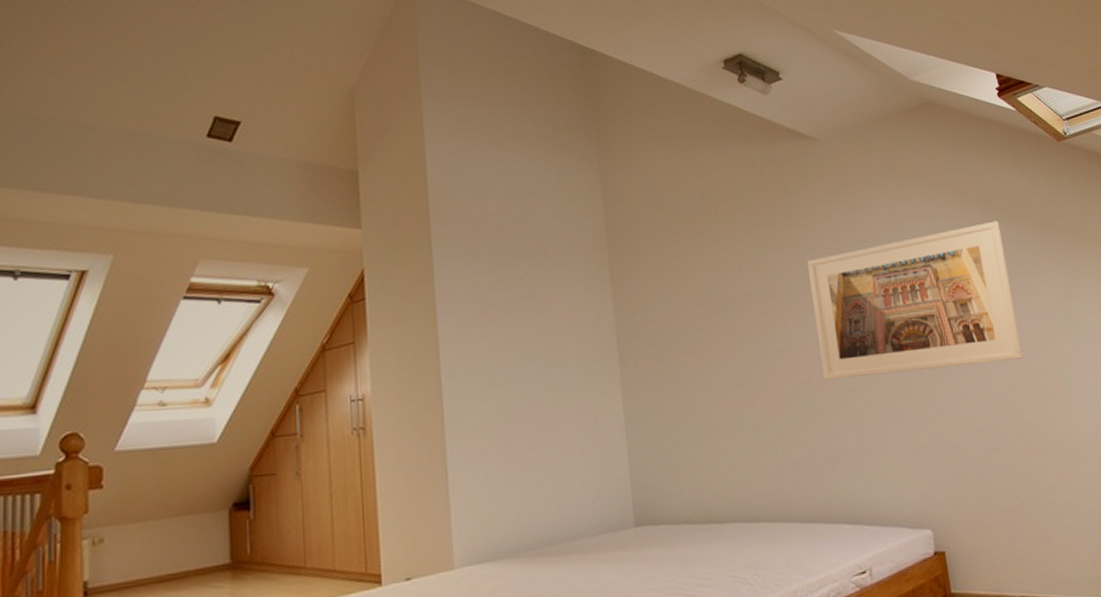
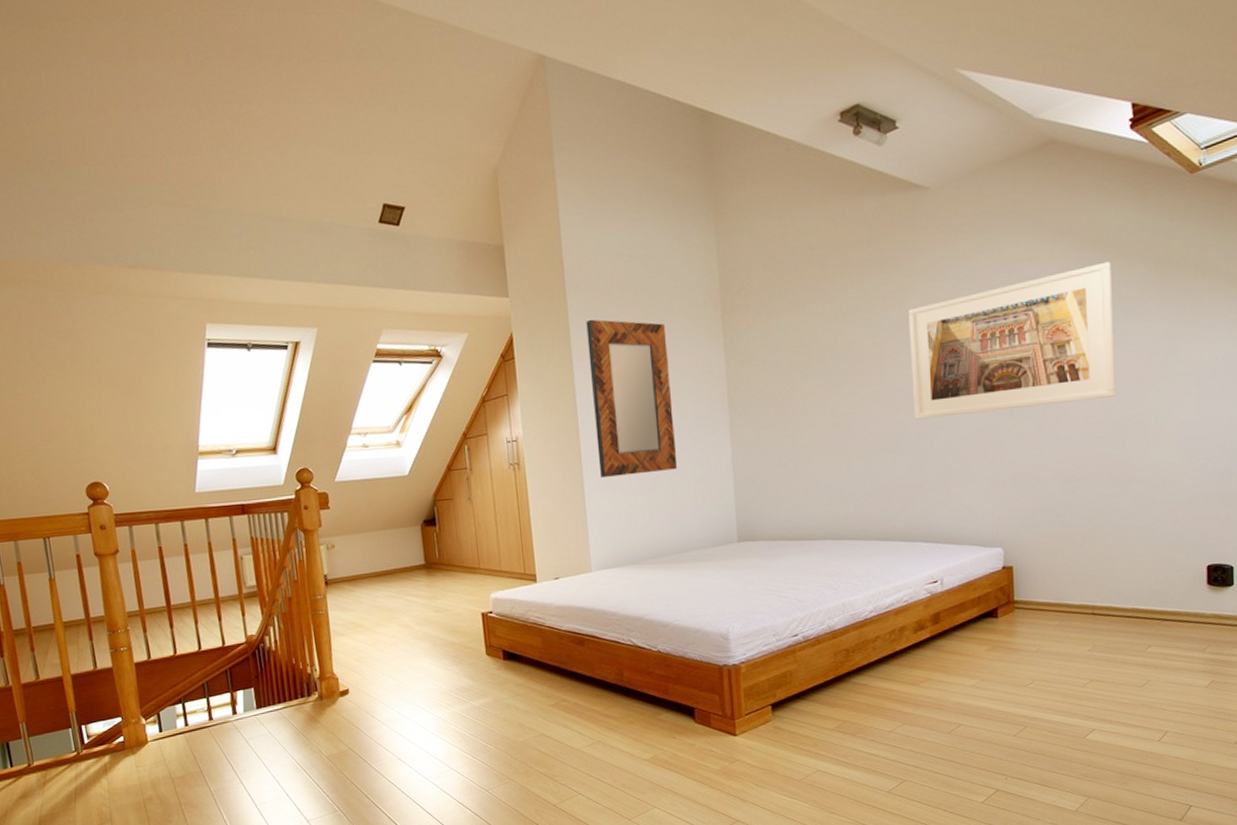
home mirror: none [453,257,560,446] -> present [586,319,677,477]

